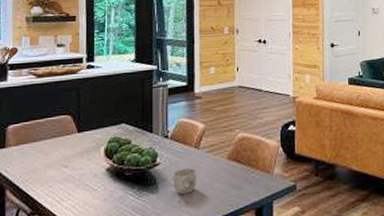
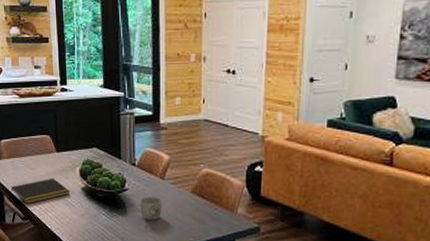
notepad: none [15,161,92,196] -> present [10,178,70,204]

